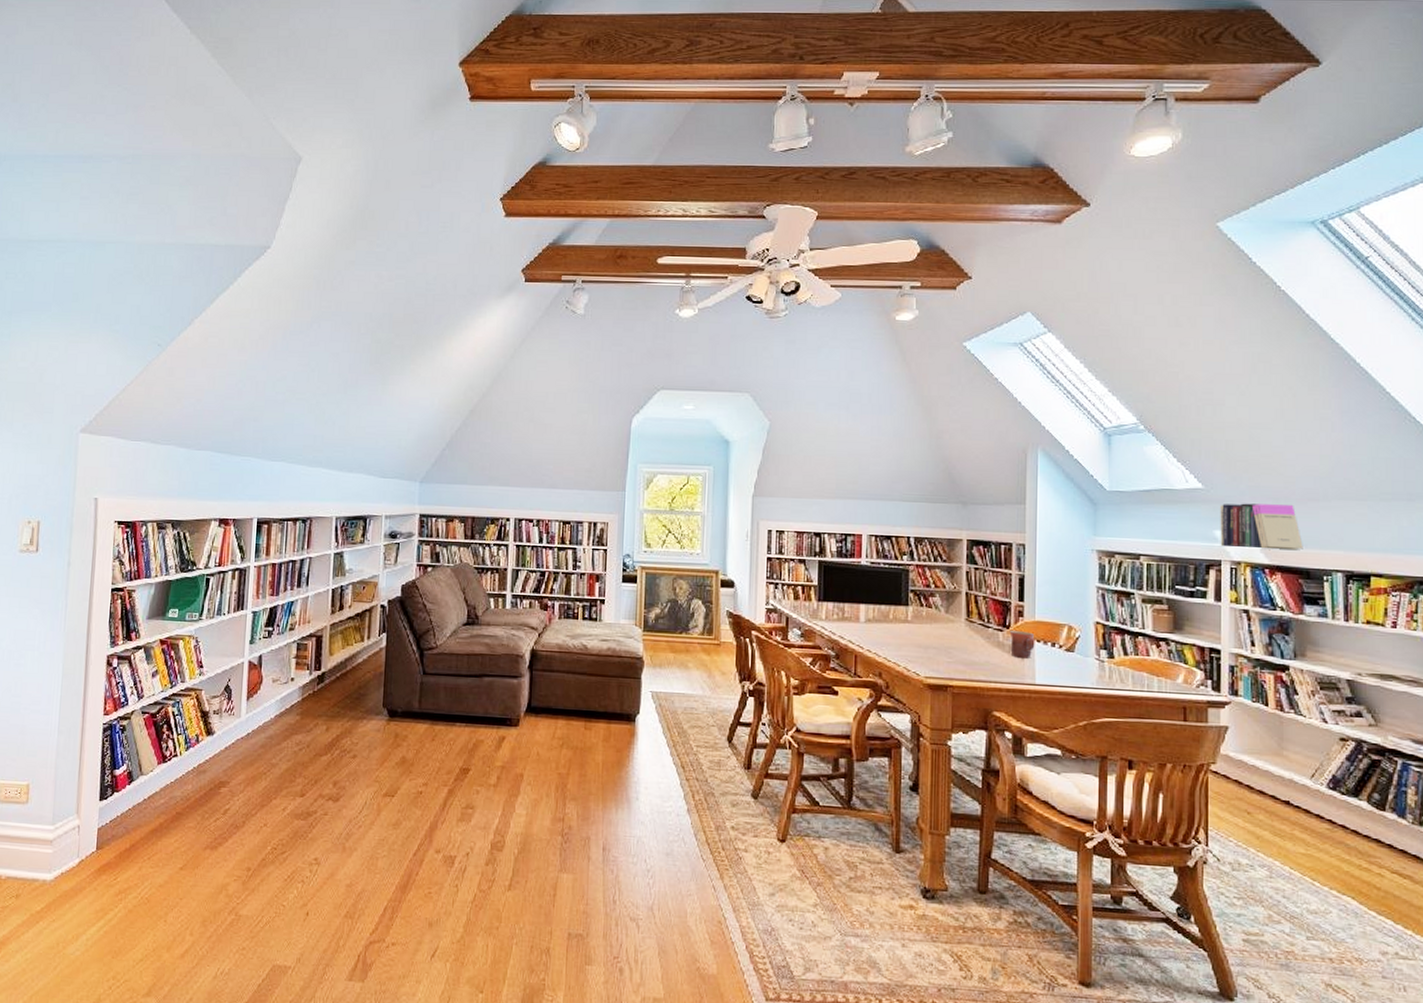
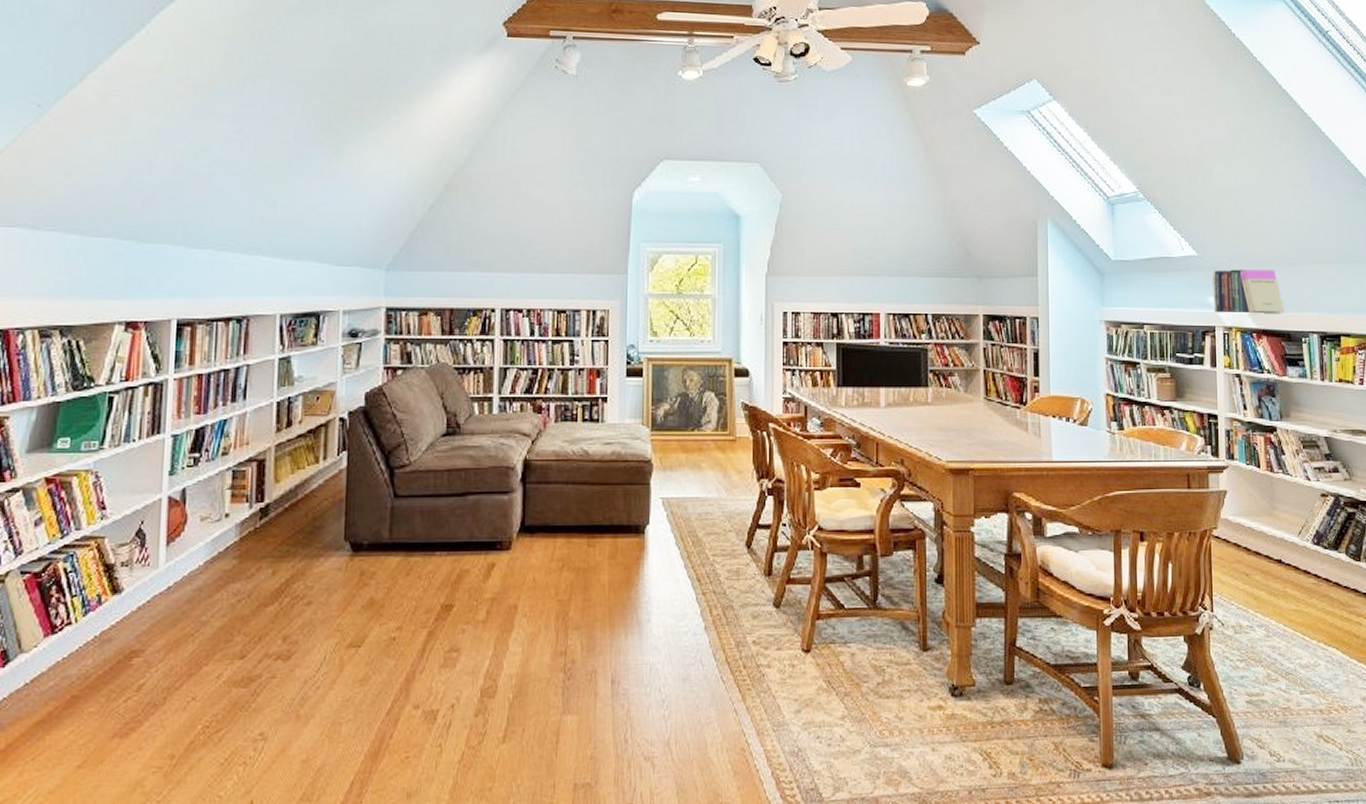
mug: present [1009,631,1035,659] -> none [1026,407,1051,435]

